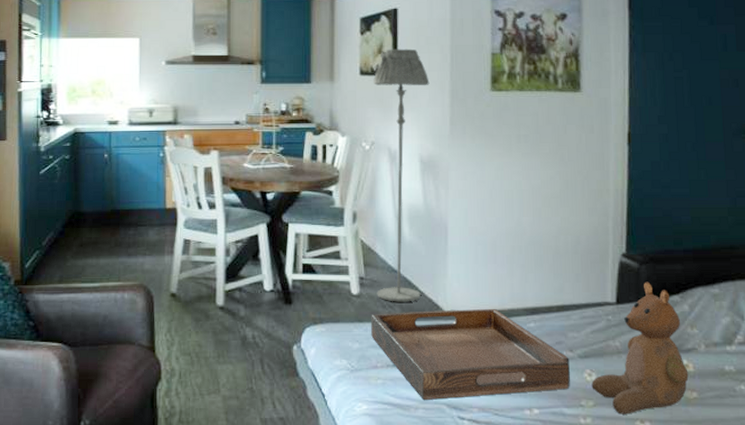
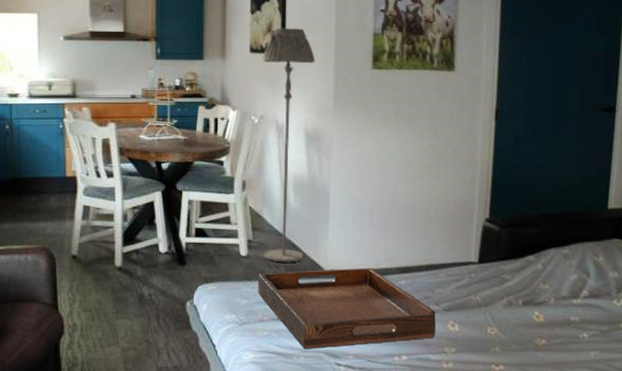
teddy bear: present [591,282,689,415] -> none [454,243,539,359]

